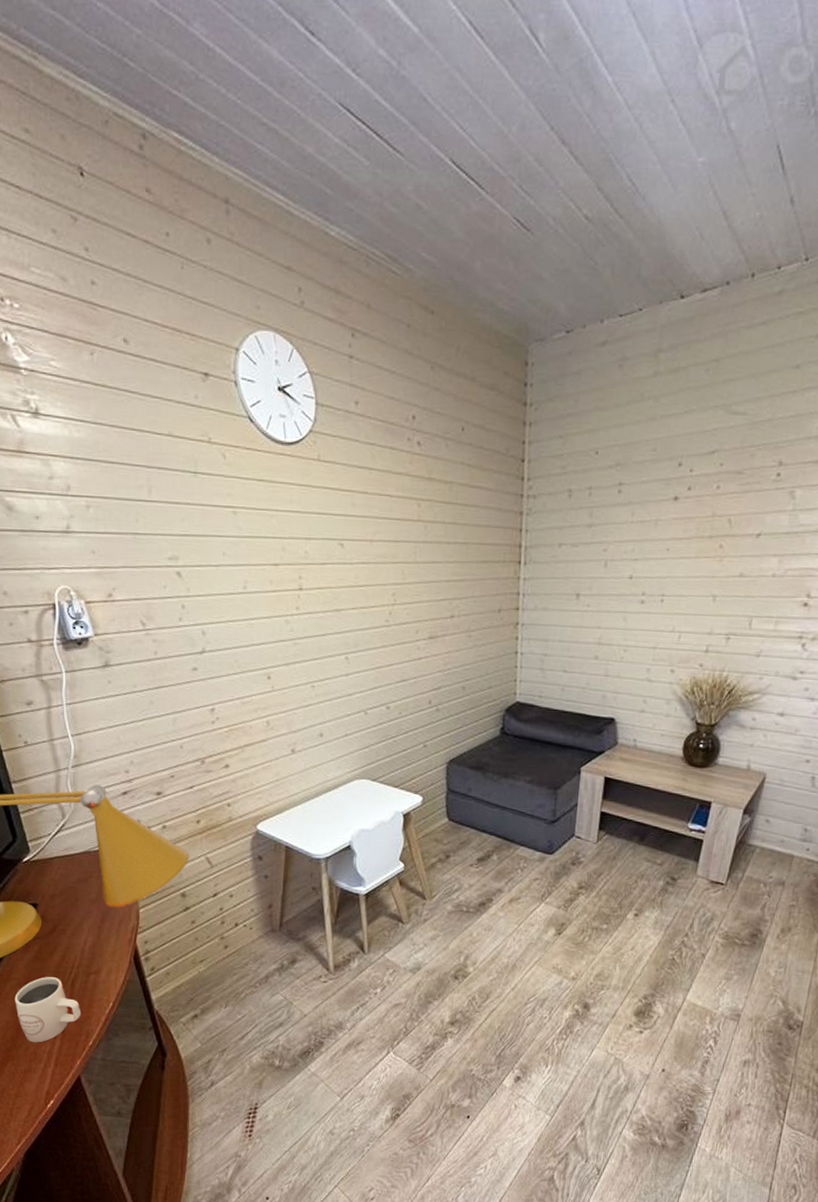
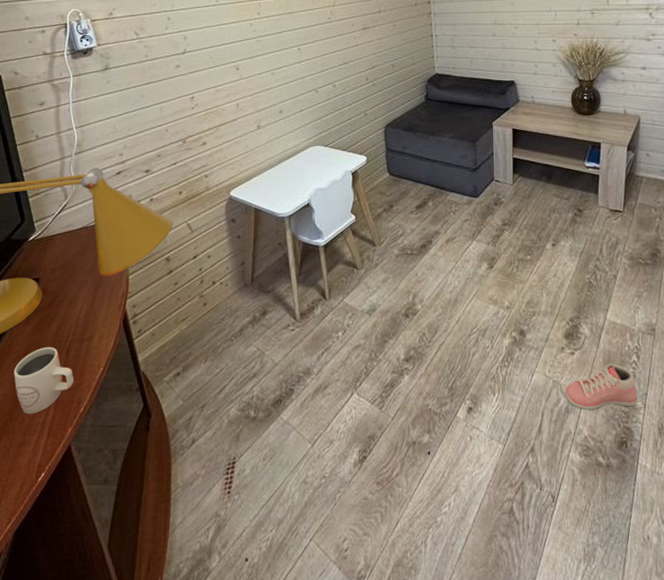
sneaker: none [627,1045,709,1091] -> present [565,363,638,410]

